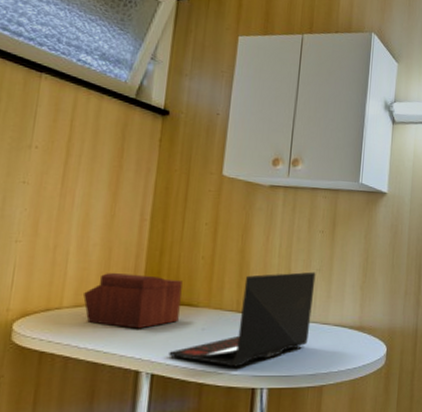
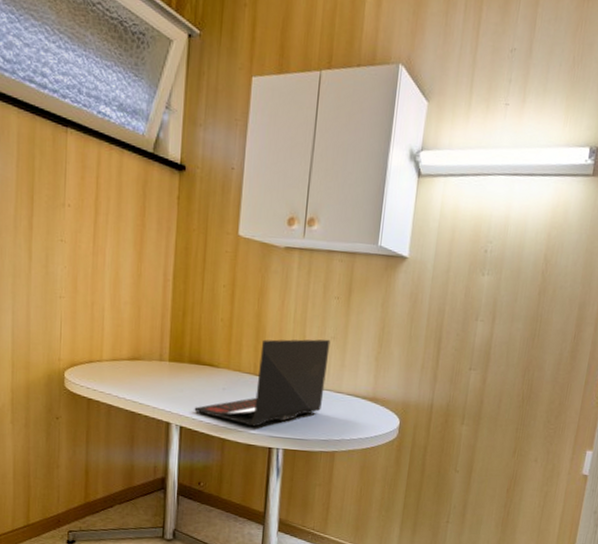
sewing box: present [83,272,183,329] -> none [119,330,204,385]

